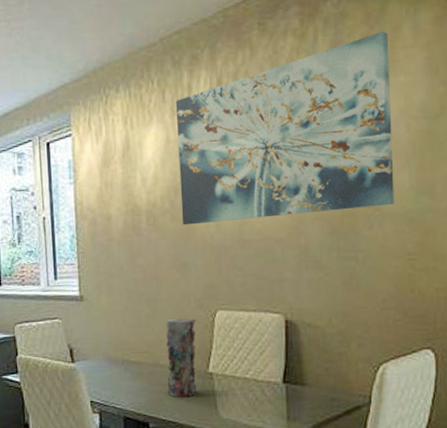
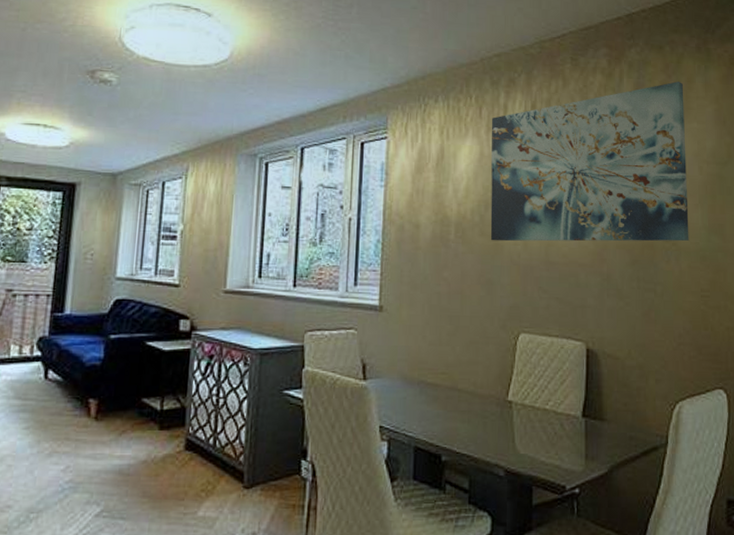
vase: present [165,318,197,397] -> none [464,338,498,427]

